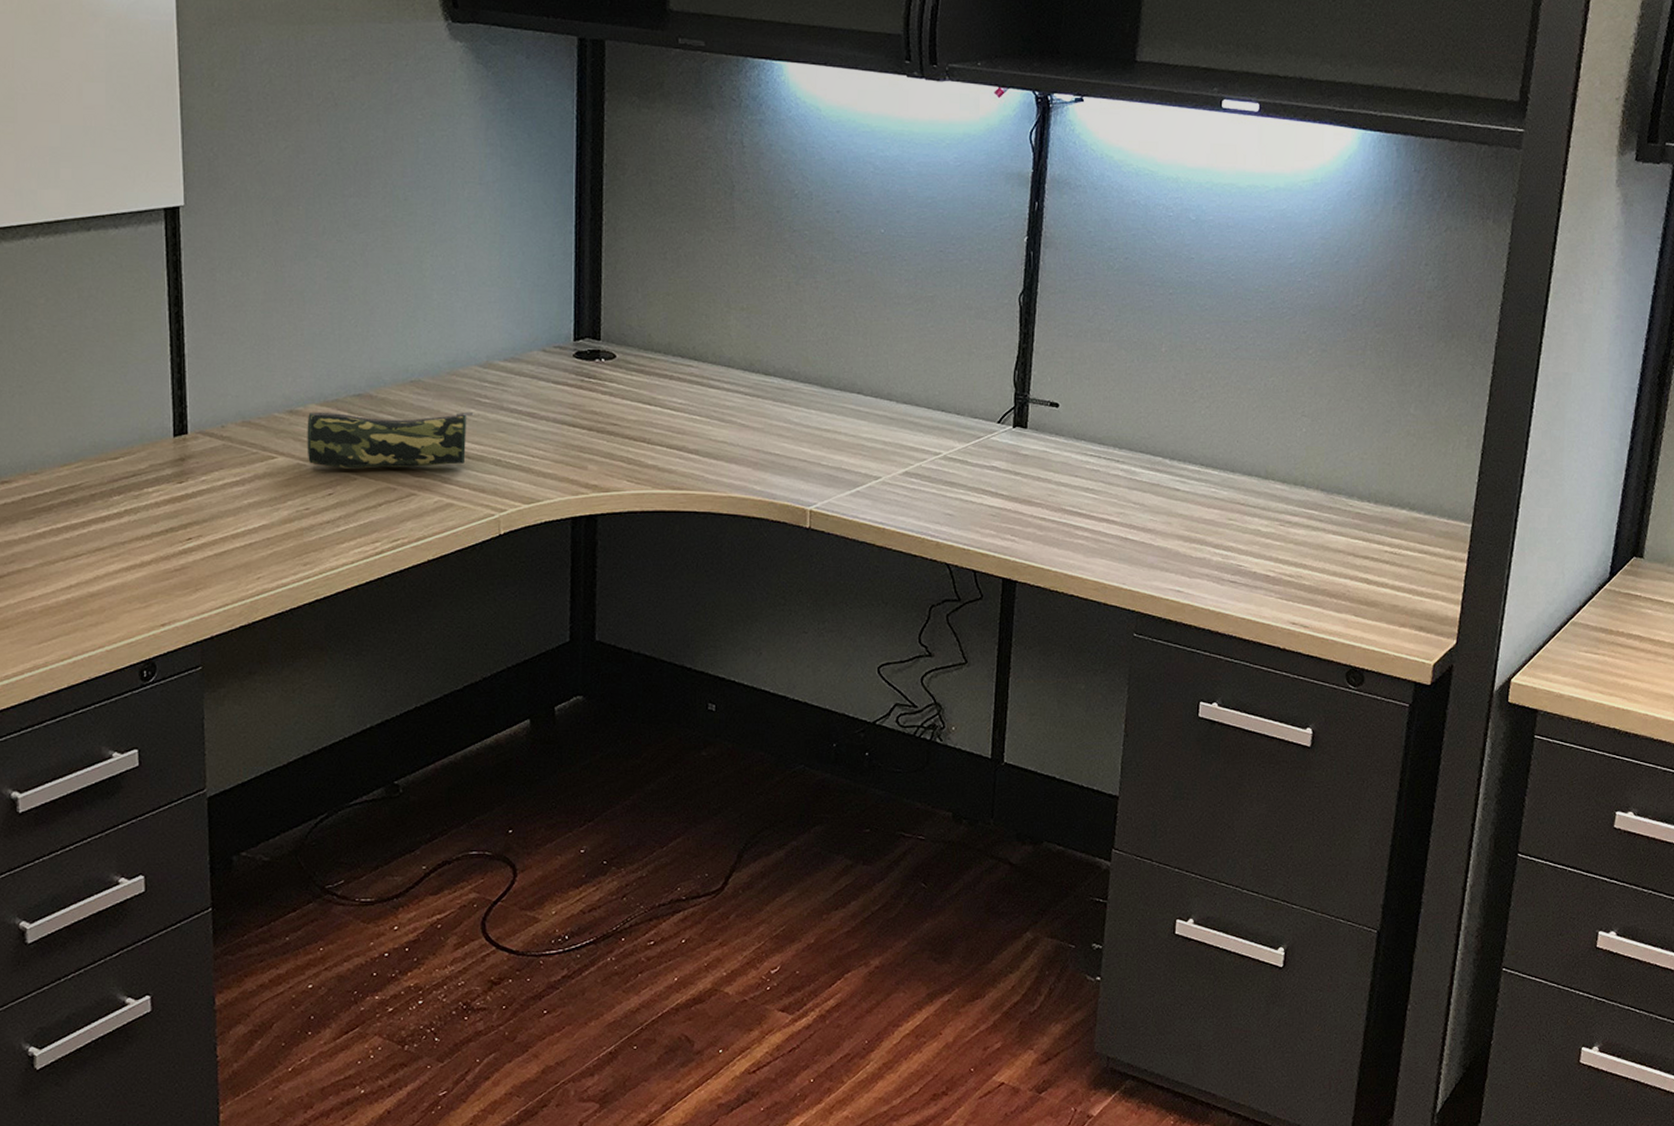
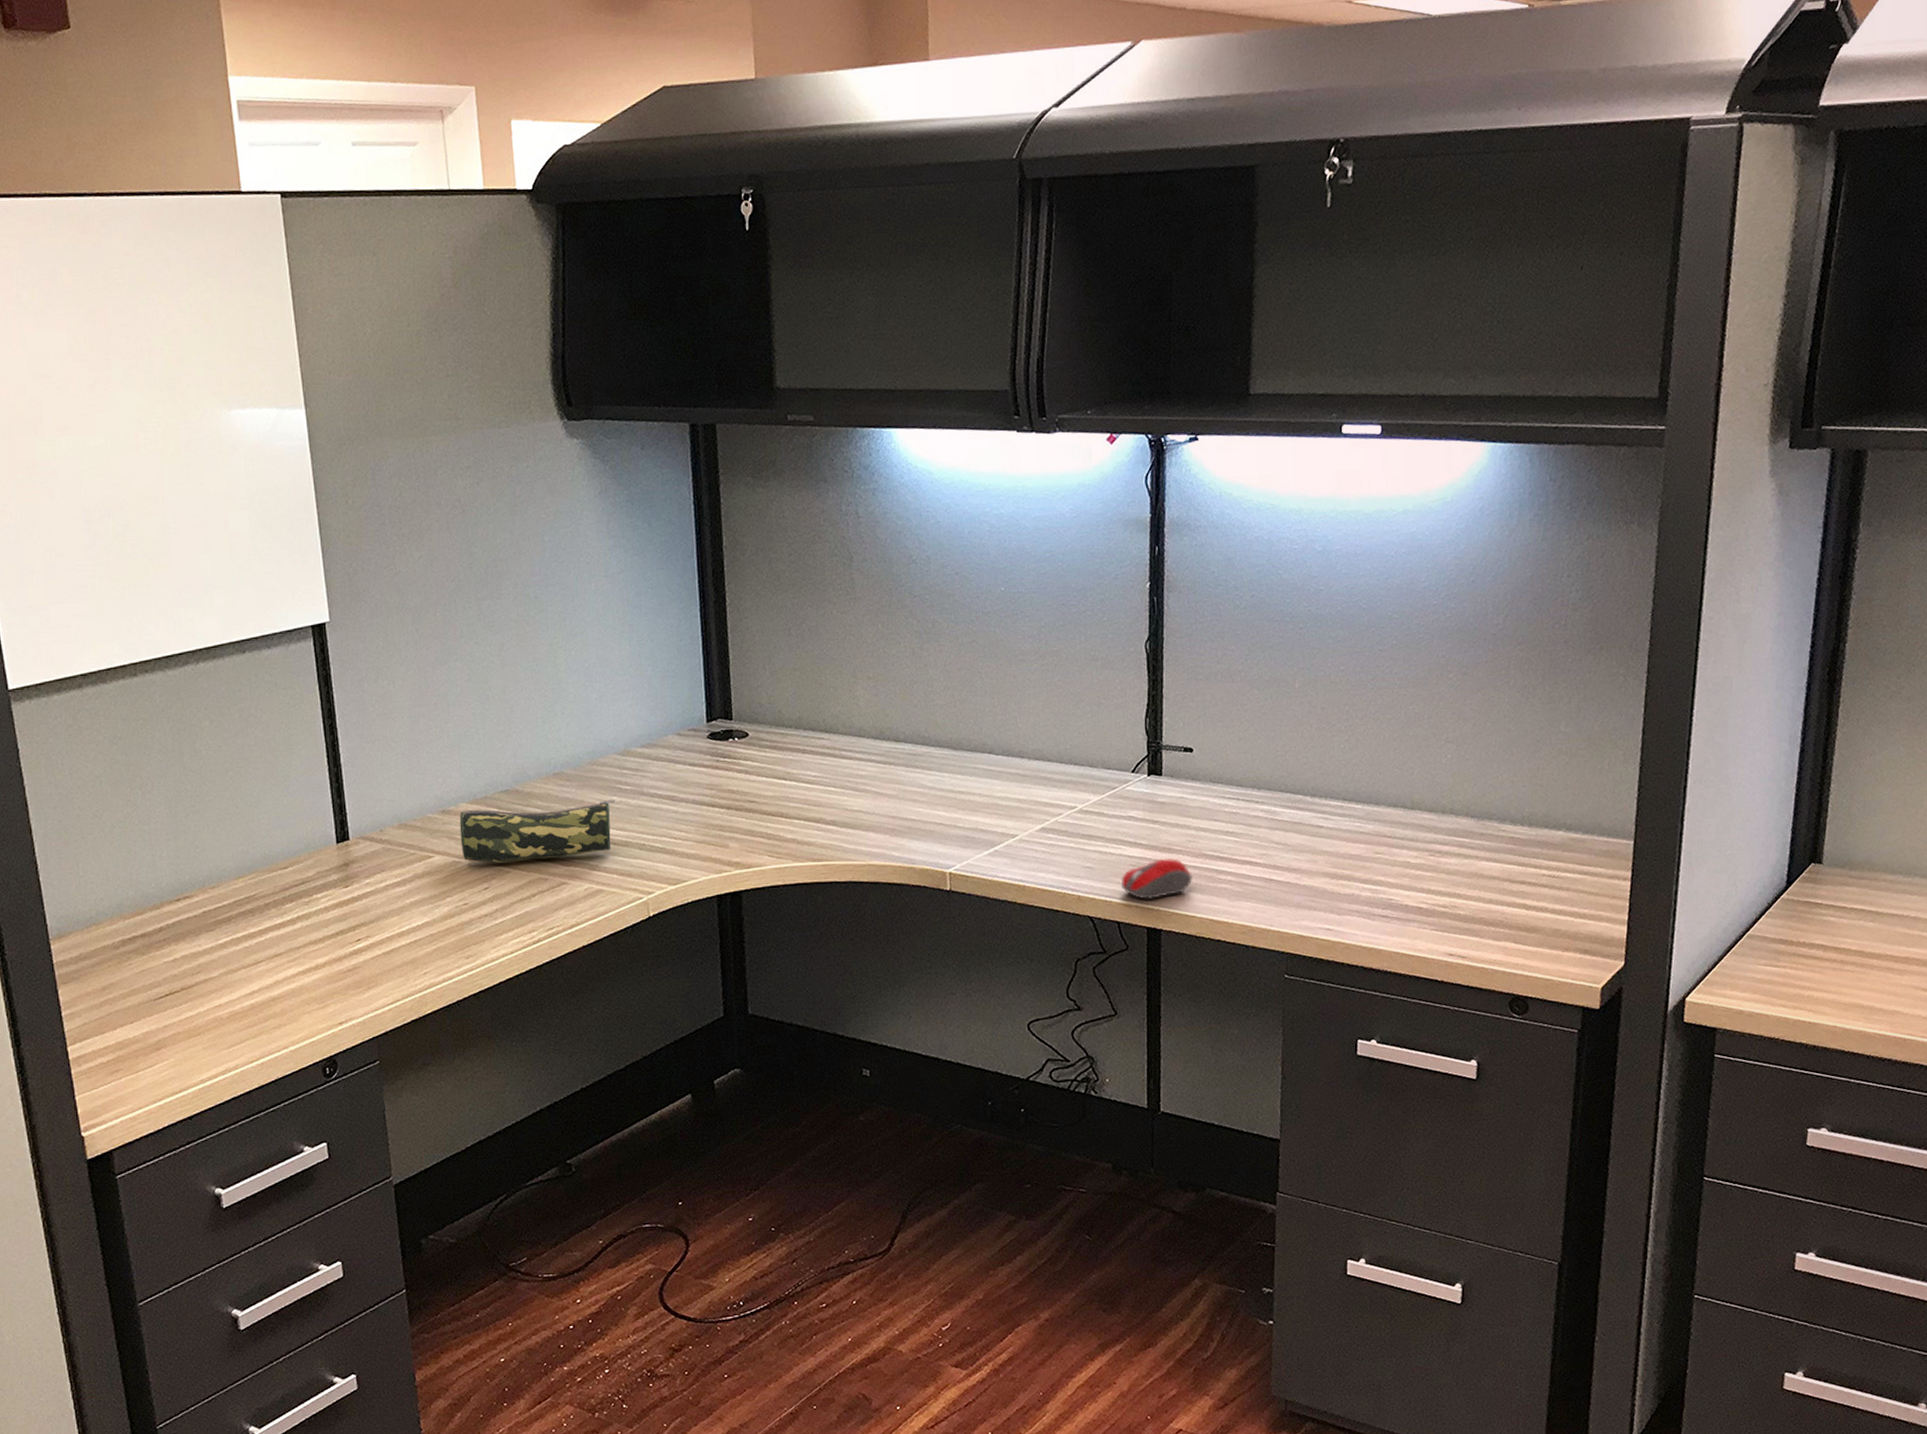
computer mouse: none [979,510,1050,550] -> present [1120,857,1193,899]

